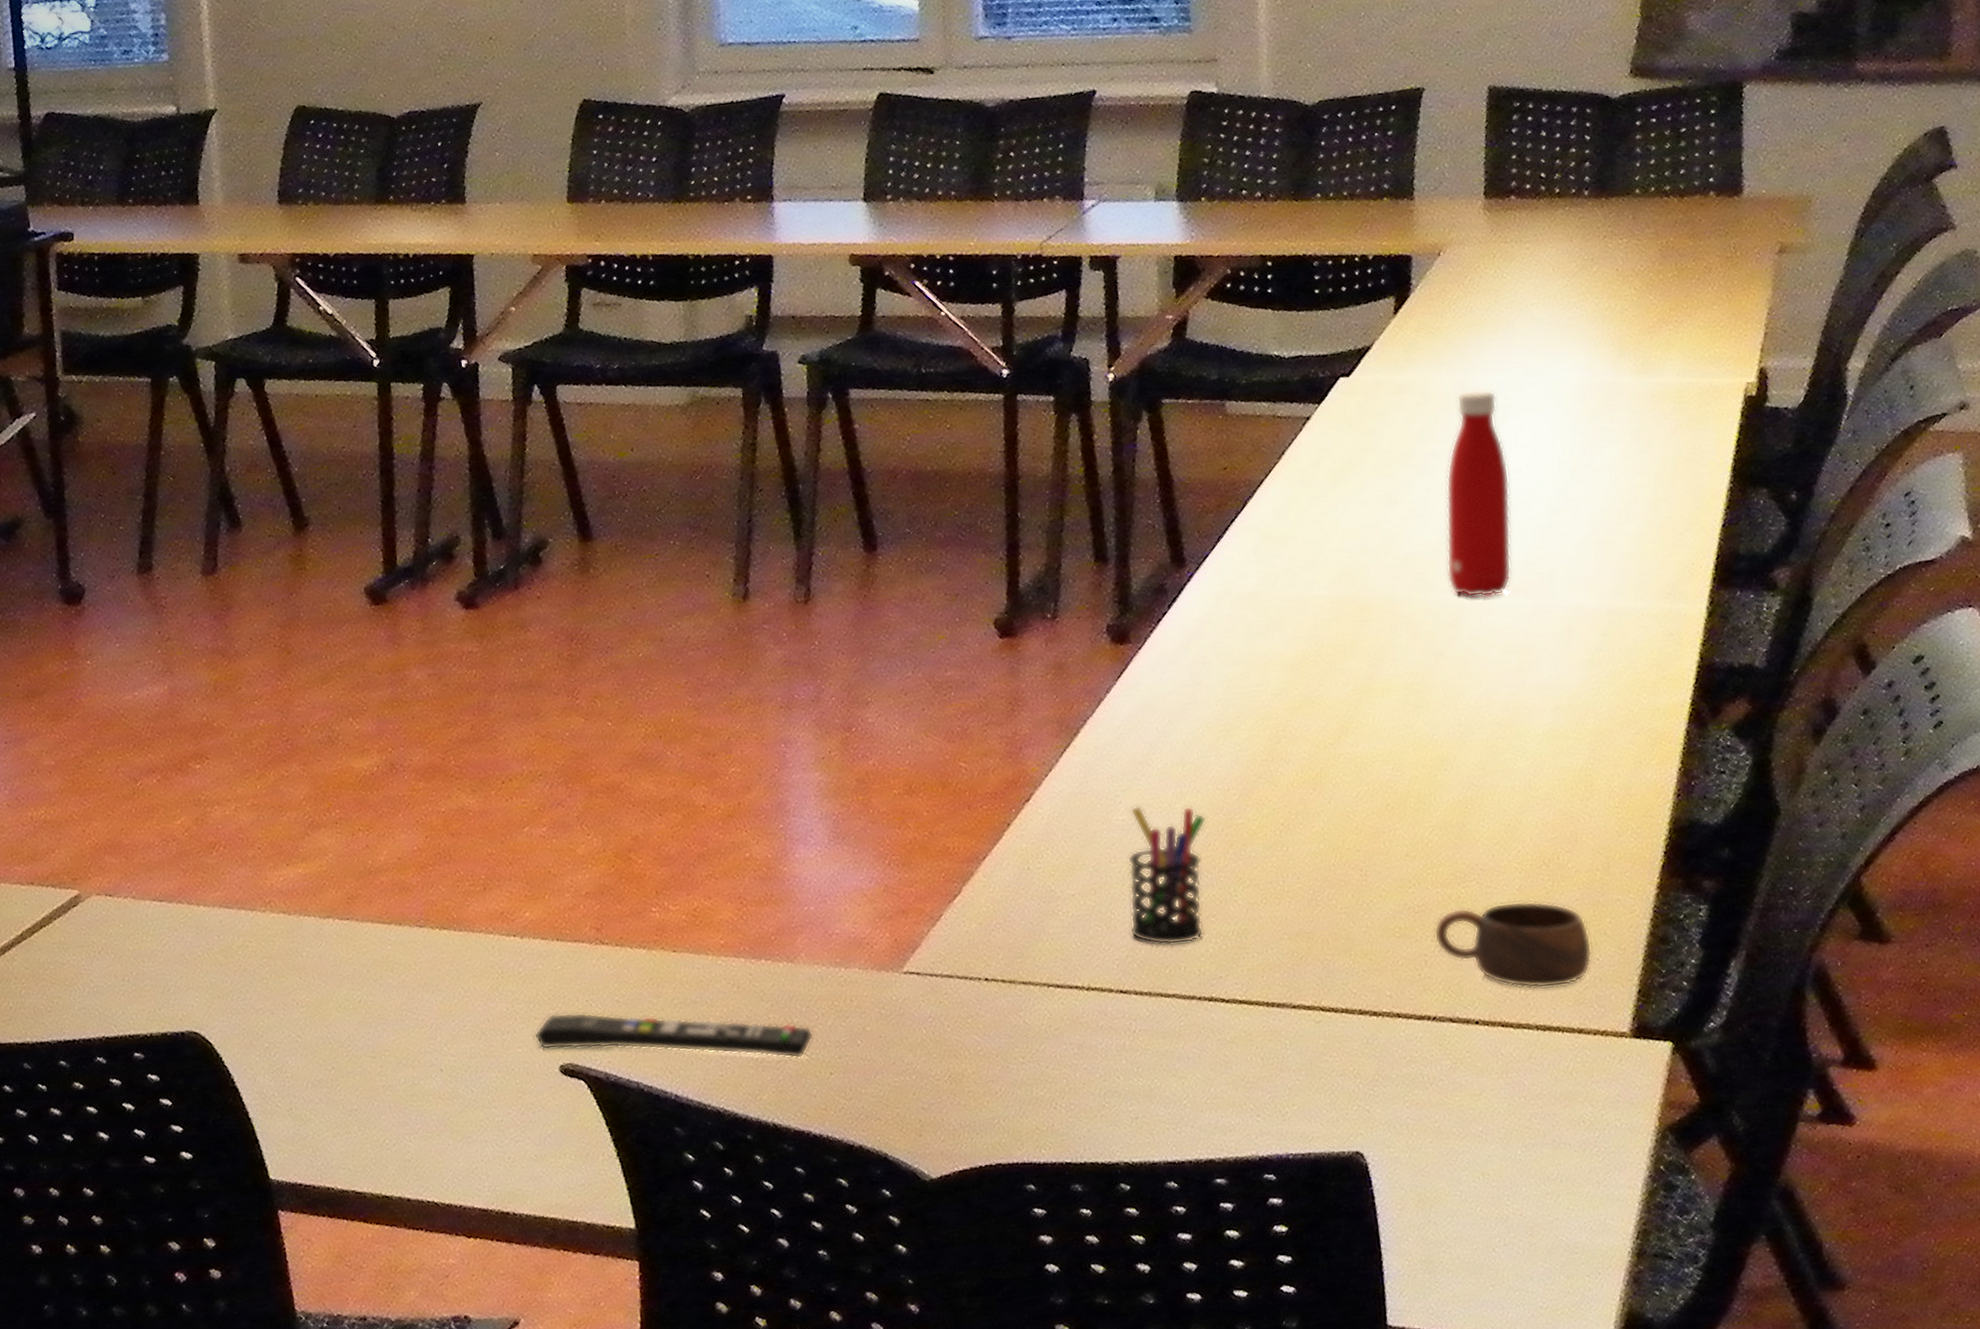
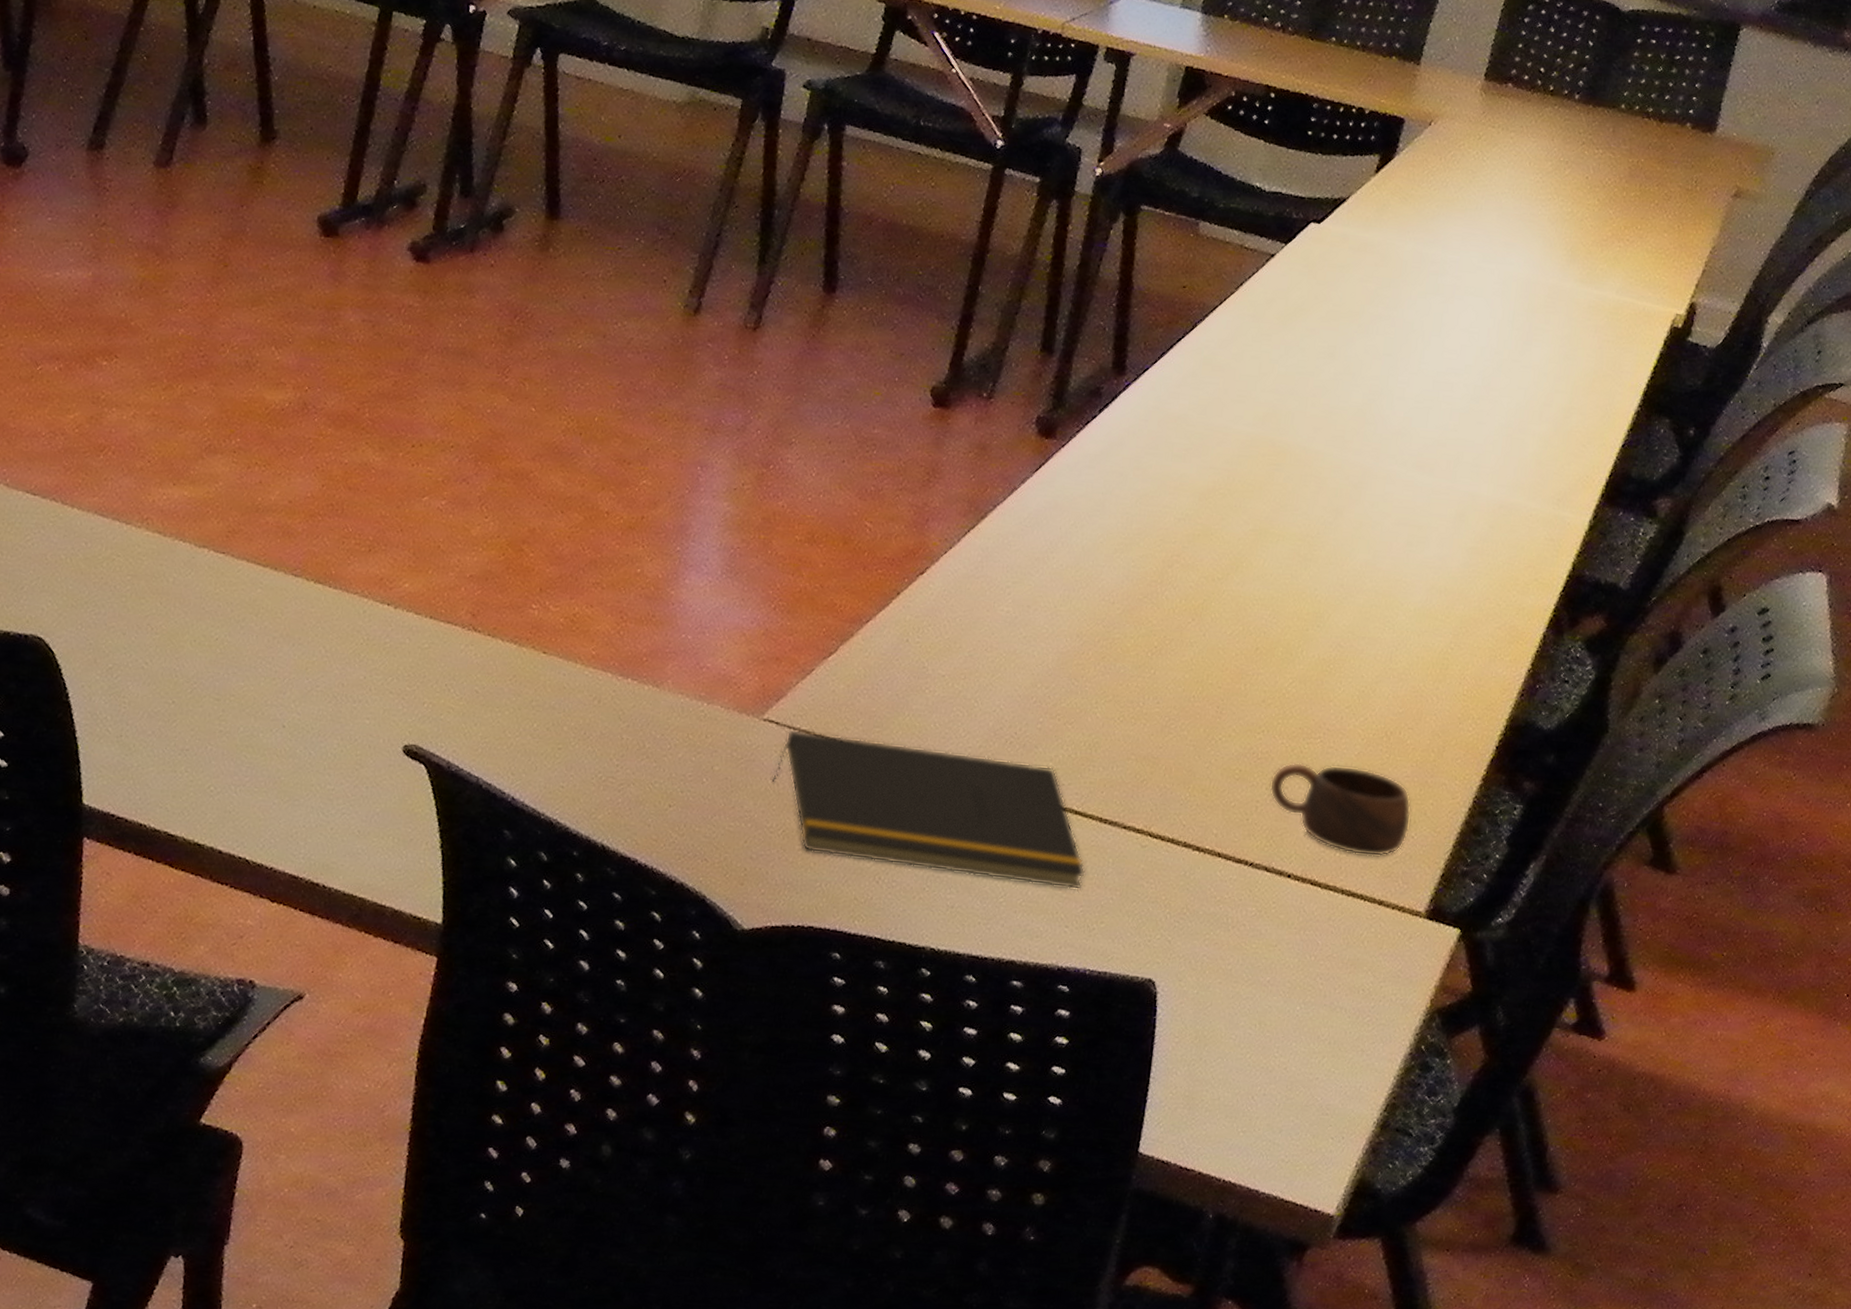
remote control: present [534,1012,814,1059] -> none [385,691,662,784]
notepad: none [925,962,1265,1092] -> present [772,729,1086,890]
pen holder: present [1128,805,1207,945] -> none [988,600,1087,746]
bottle: present [1446,389,1512,598] -> none [1363,262,1450,468]

